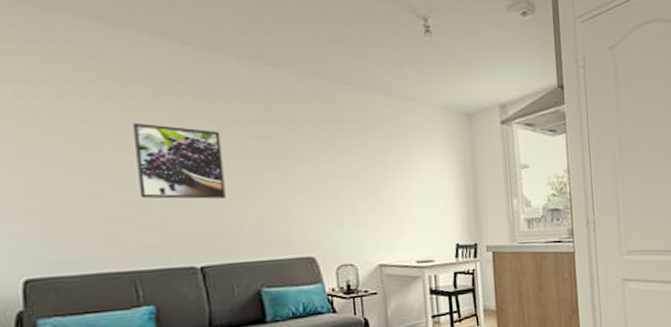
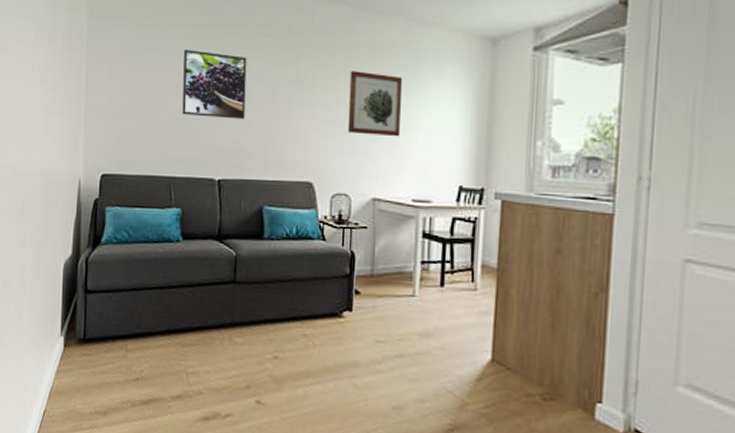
wall art: none [340,144,398,205] -> present [347,71,403,137]

